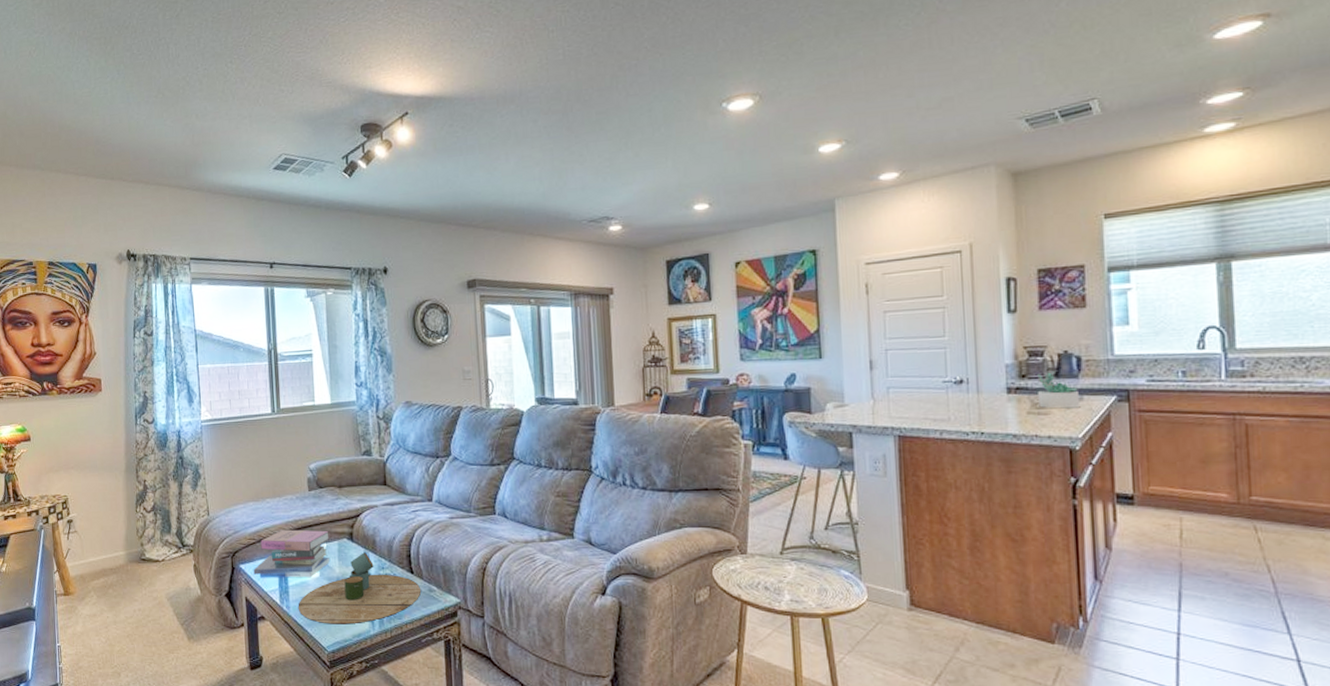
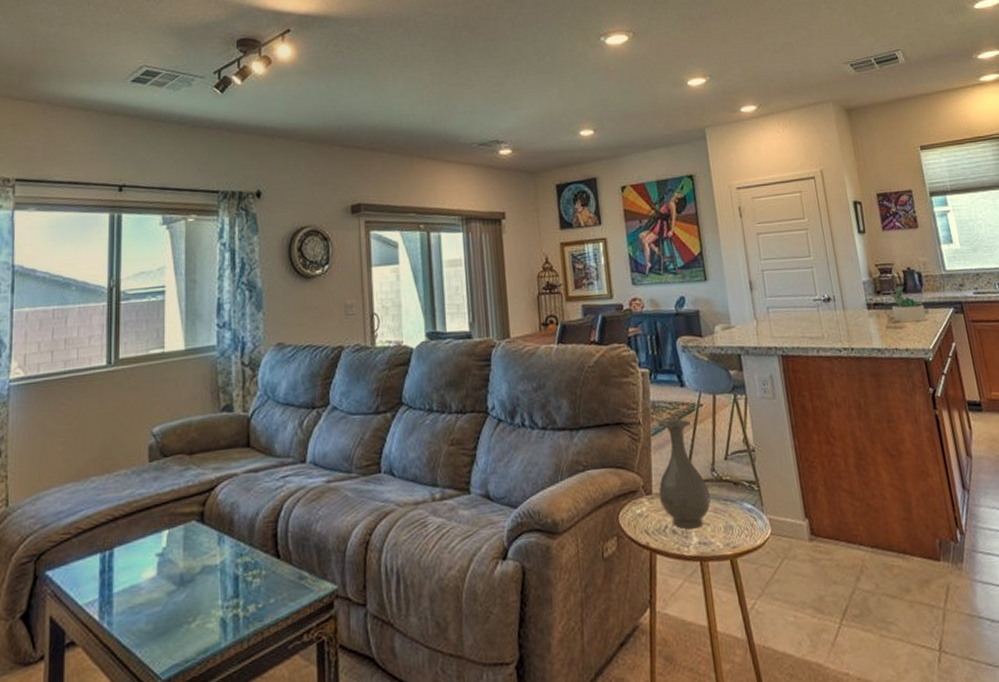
books: present [253,529,330,578] -> none [64,512,173,587]
decorative tray: present [298,552,422,624] -> none [124,536,290,641]
vase: none [754,489,806,588] -> present [658,419,711,529]

